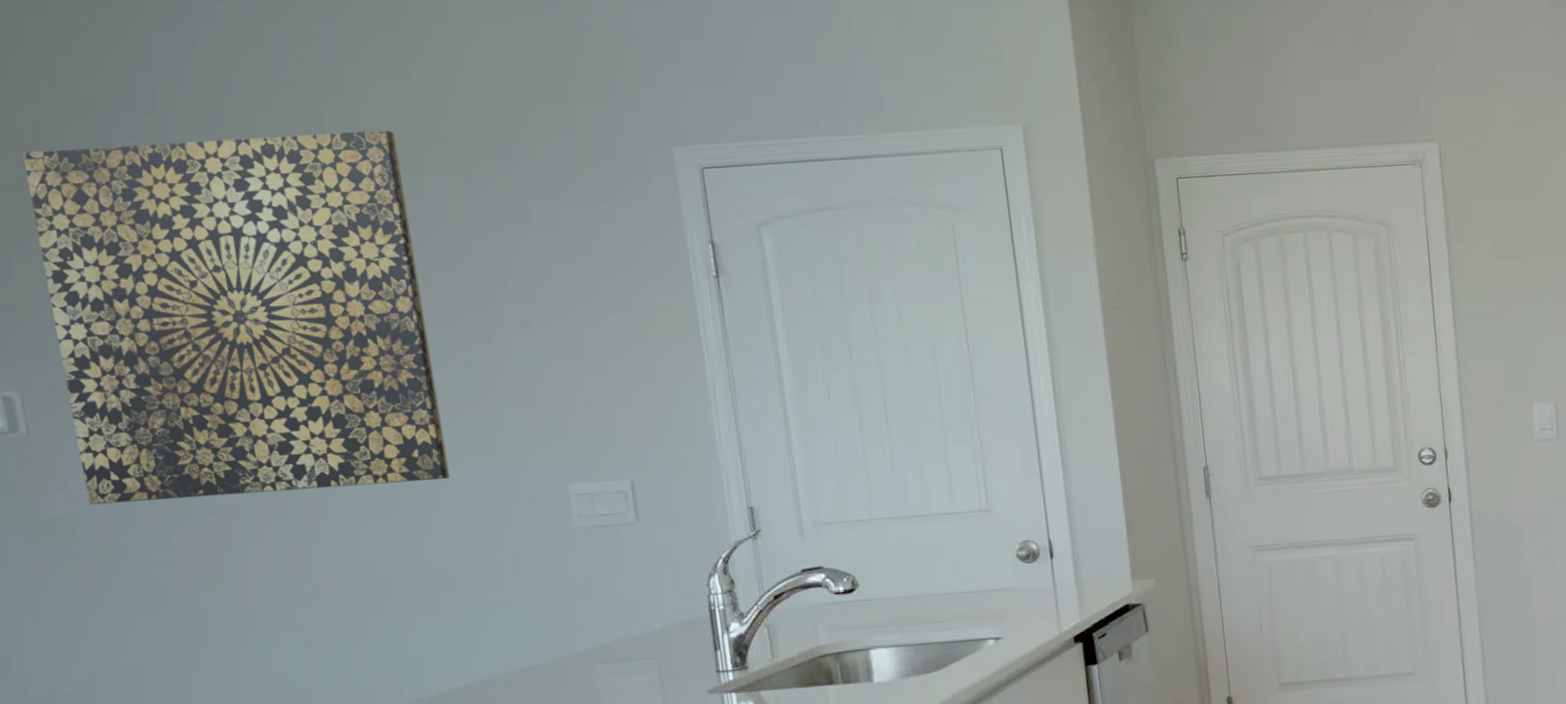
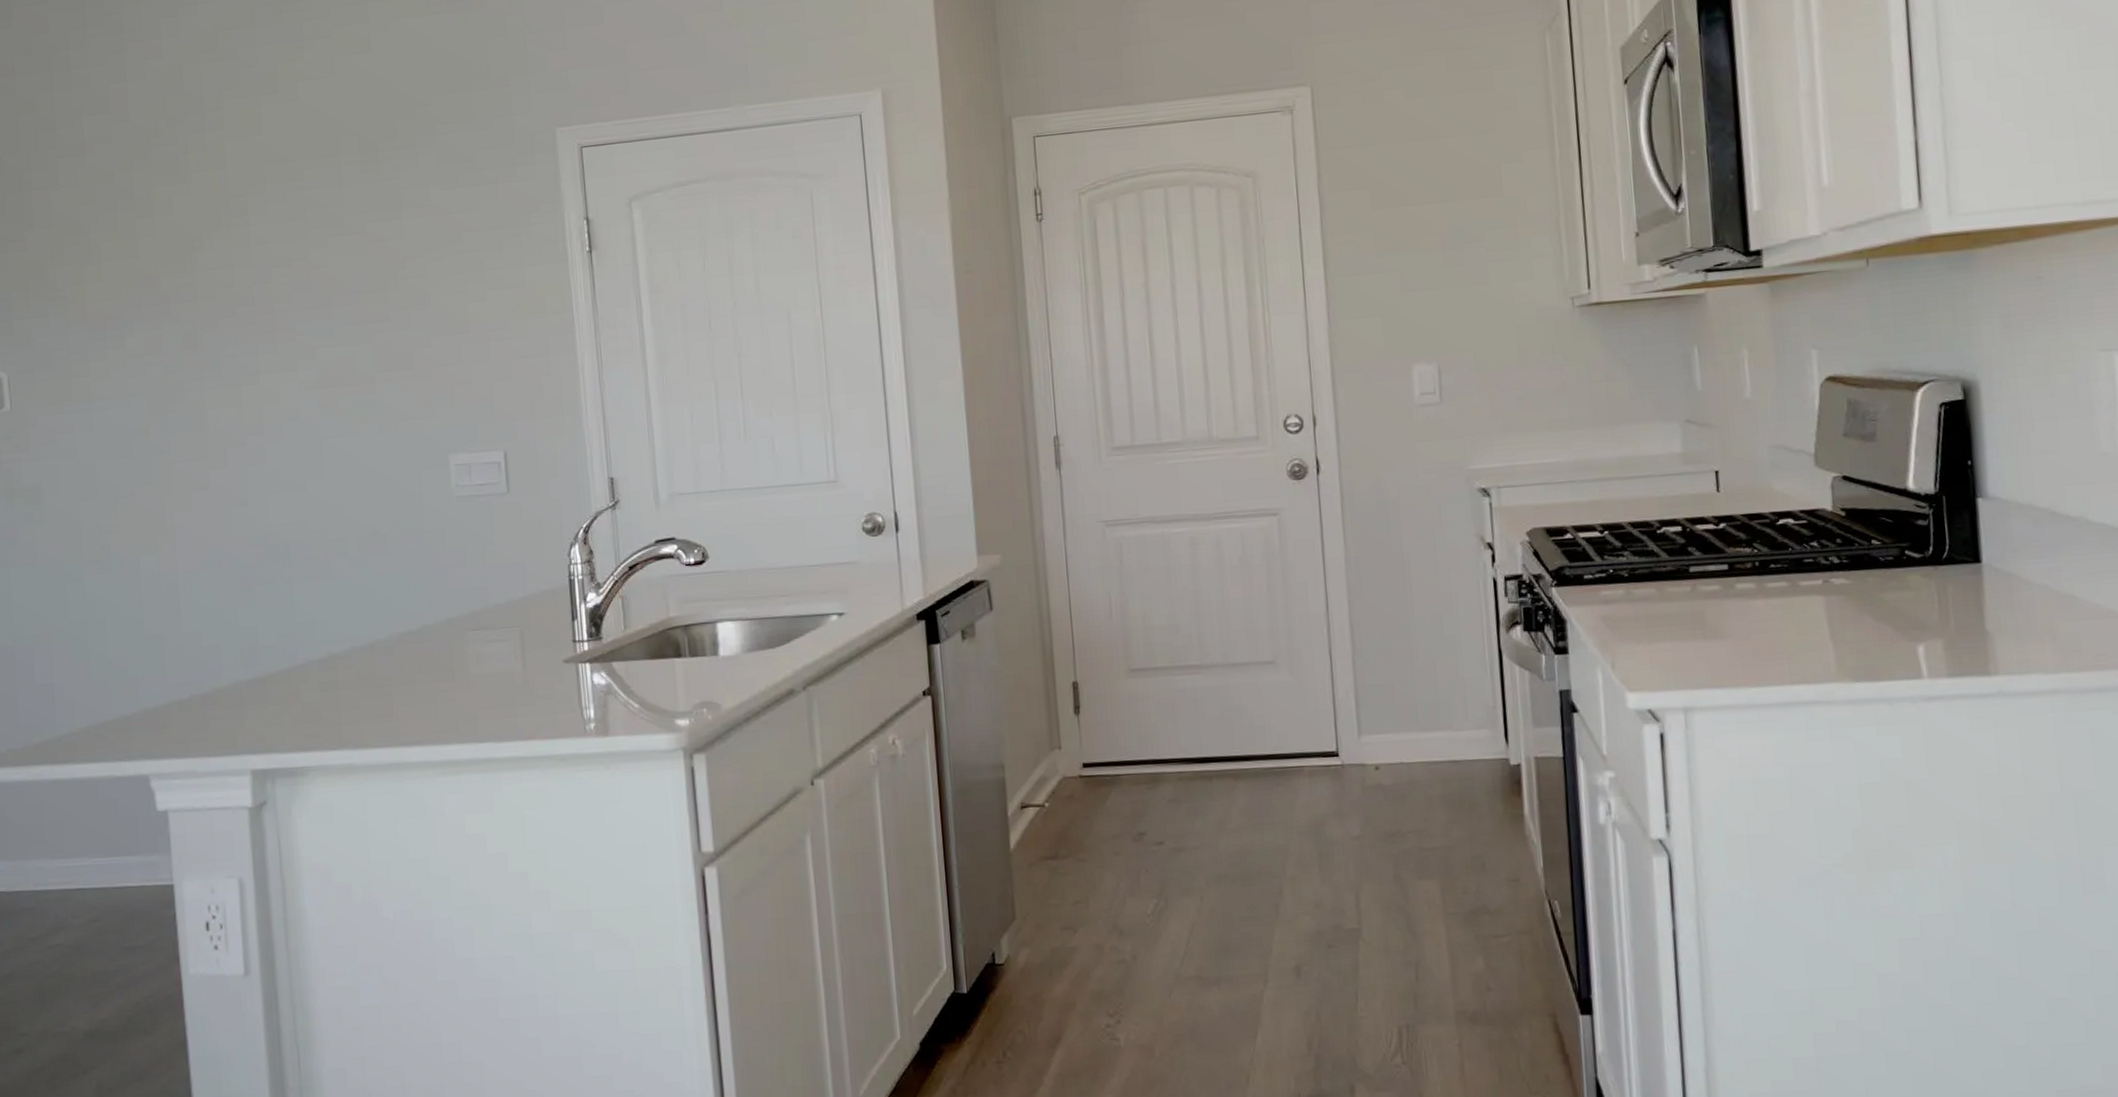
wall art: present [22,130,450,505] -> none [23,124,347,474]

